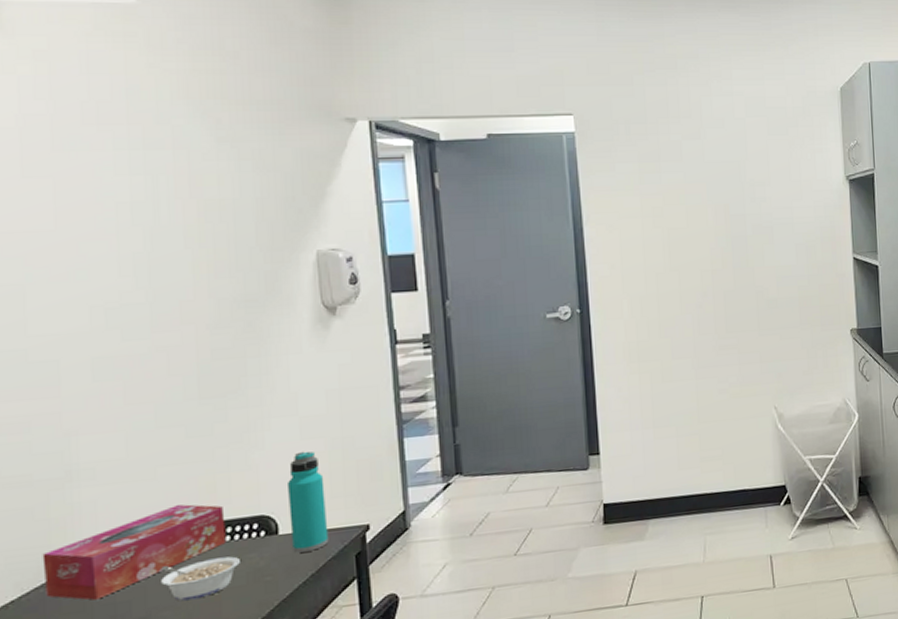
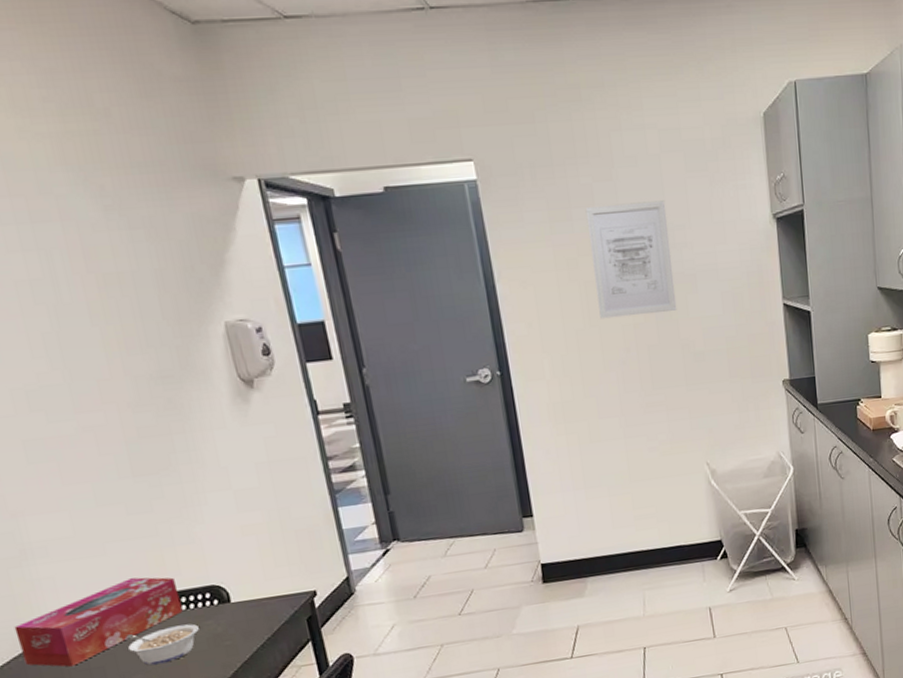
water bottle: present [286,451,329,553] -> none [231,523,280,619]
wall art: none [673,159,754,264] -> present [585,200,677,319]

